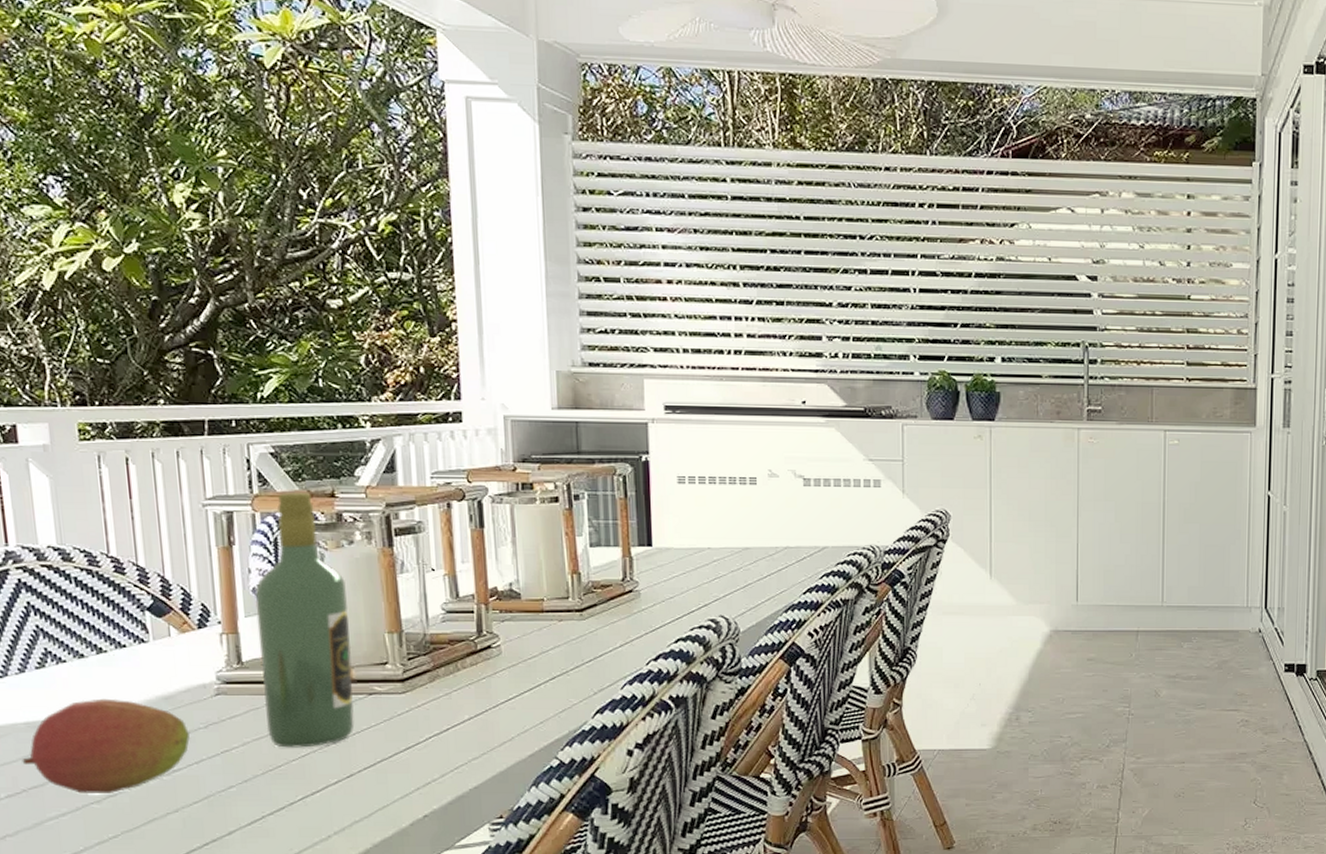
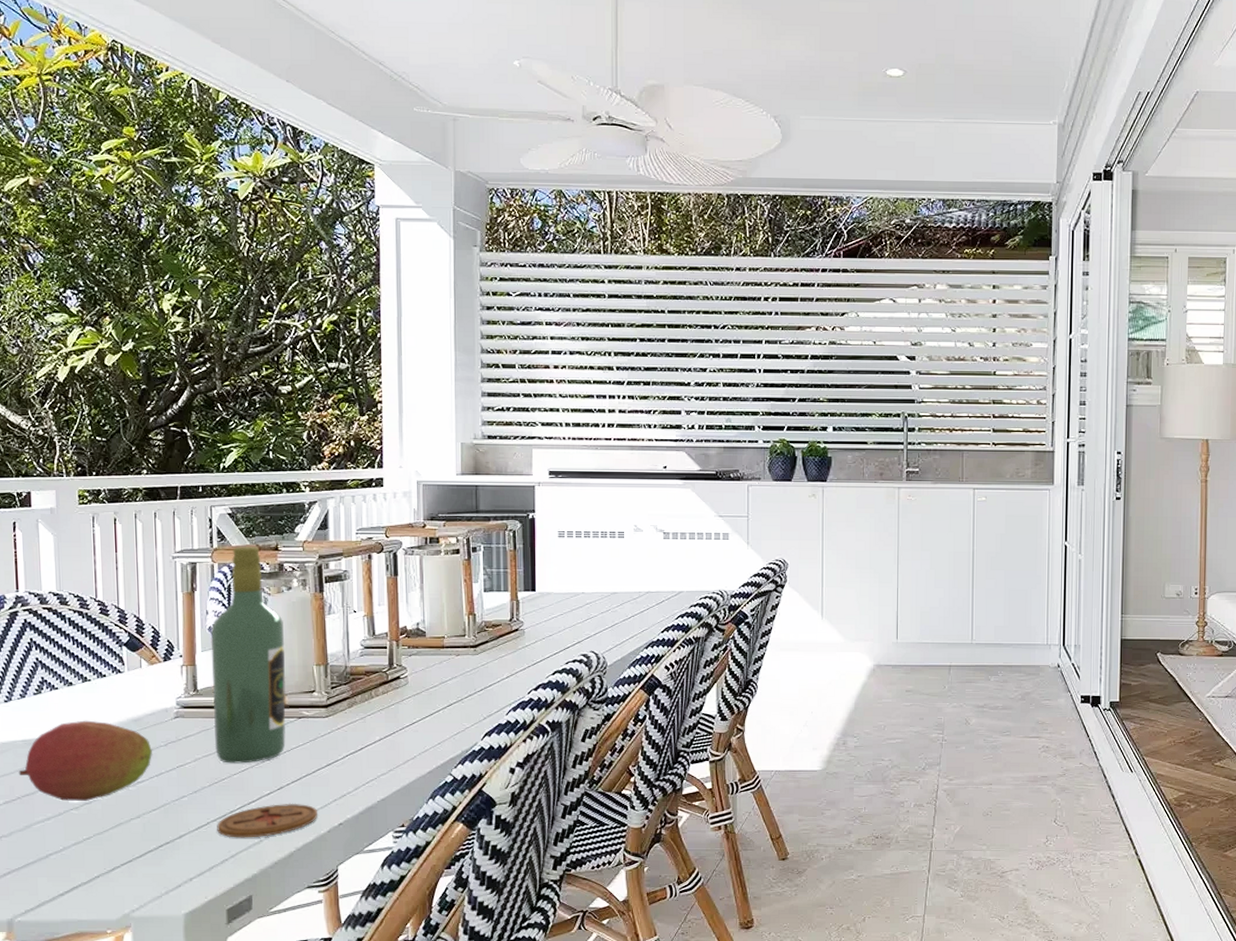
coaster: none [274,792,397,834] -> present [217,803,317,838]

